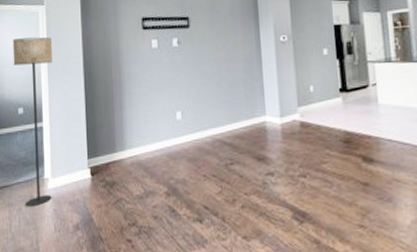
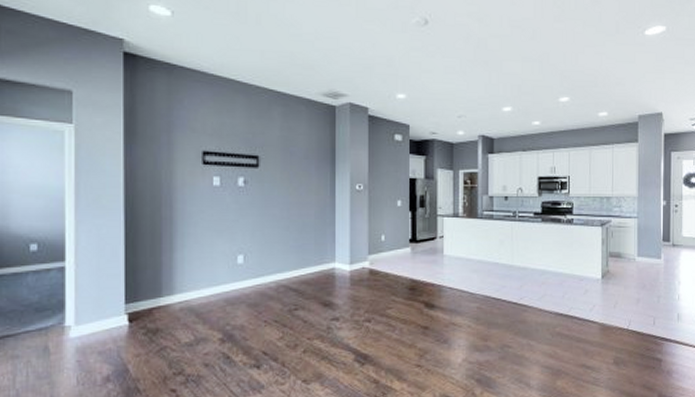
floor lamp: present [12,37,52,207] -> none [24,160,81,359]

